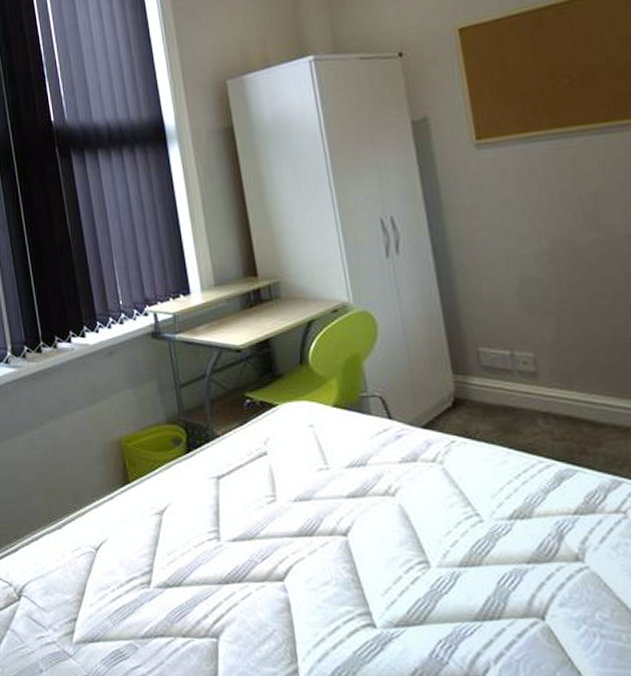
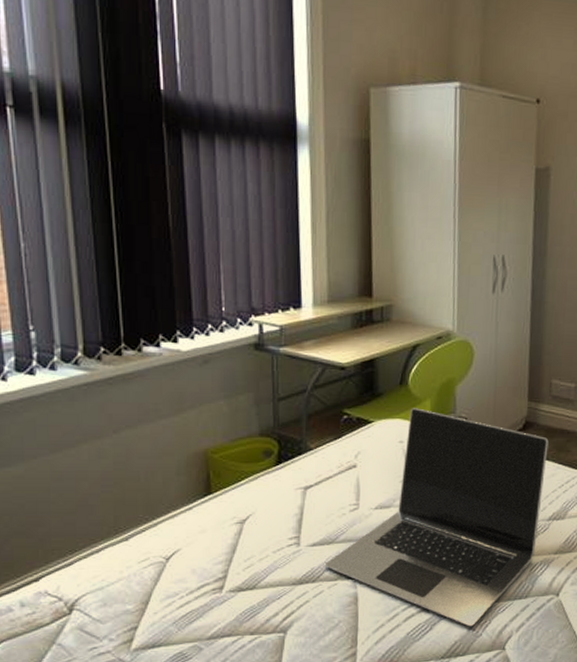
laptop: none [250,388,499,651] -> present [326,408,549,627]

